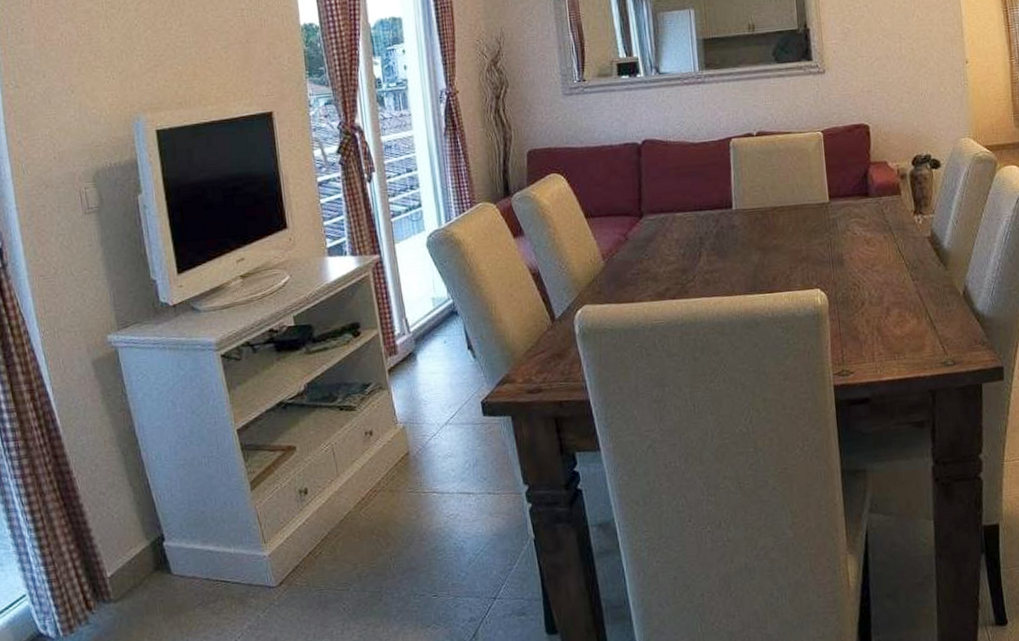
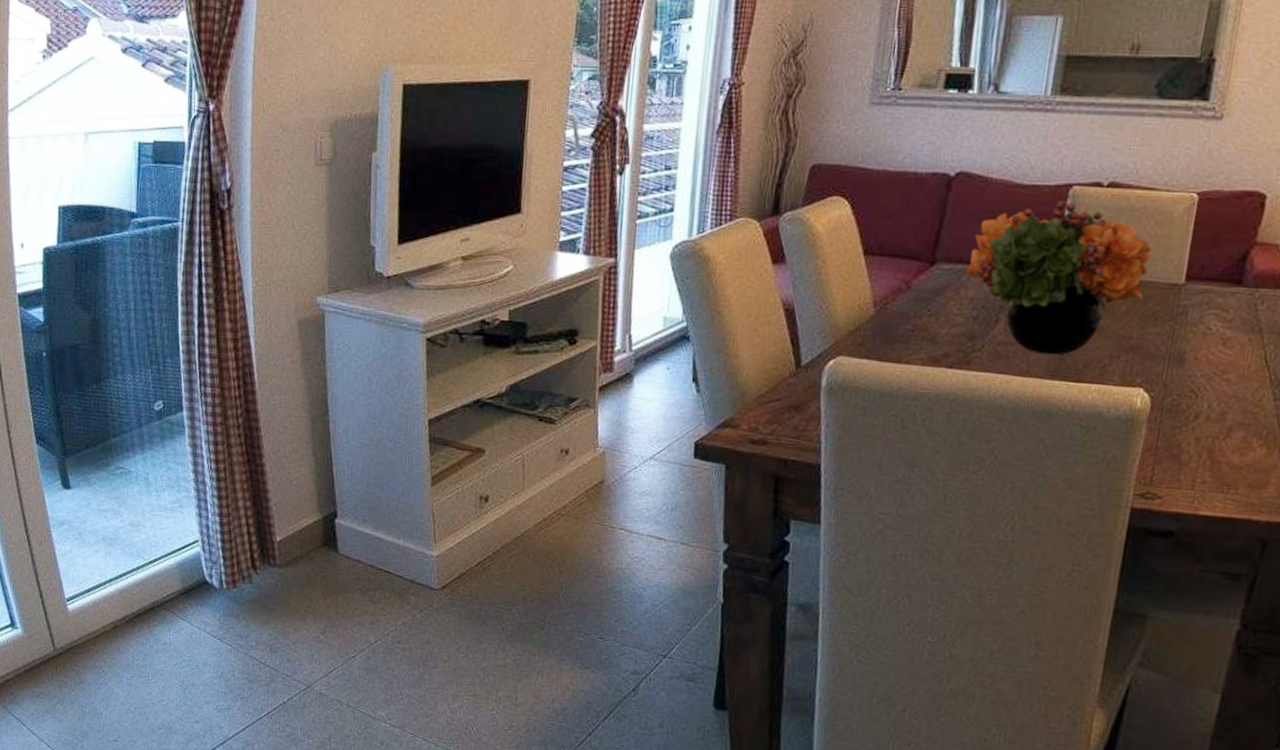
flower arrangement: none [667,151,802,275] -> present [966,201,1152,355]

